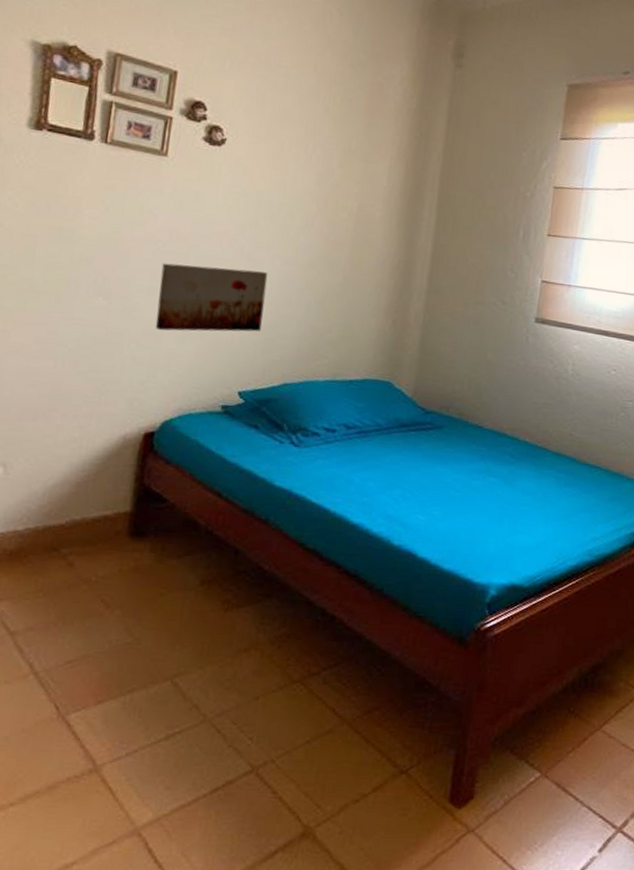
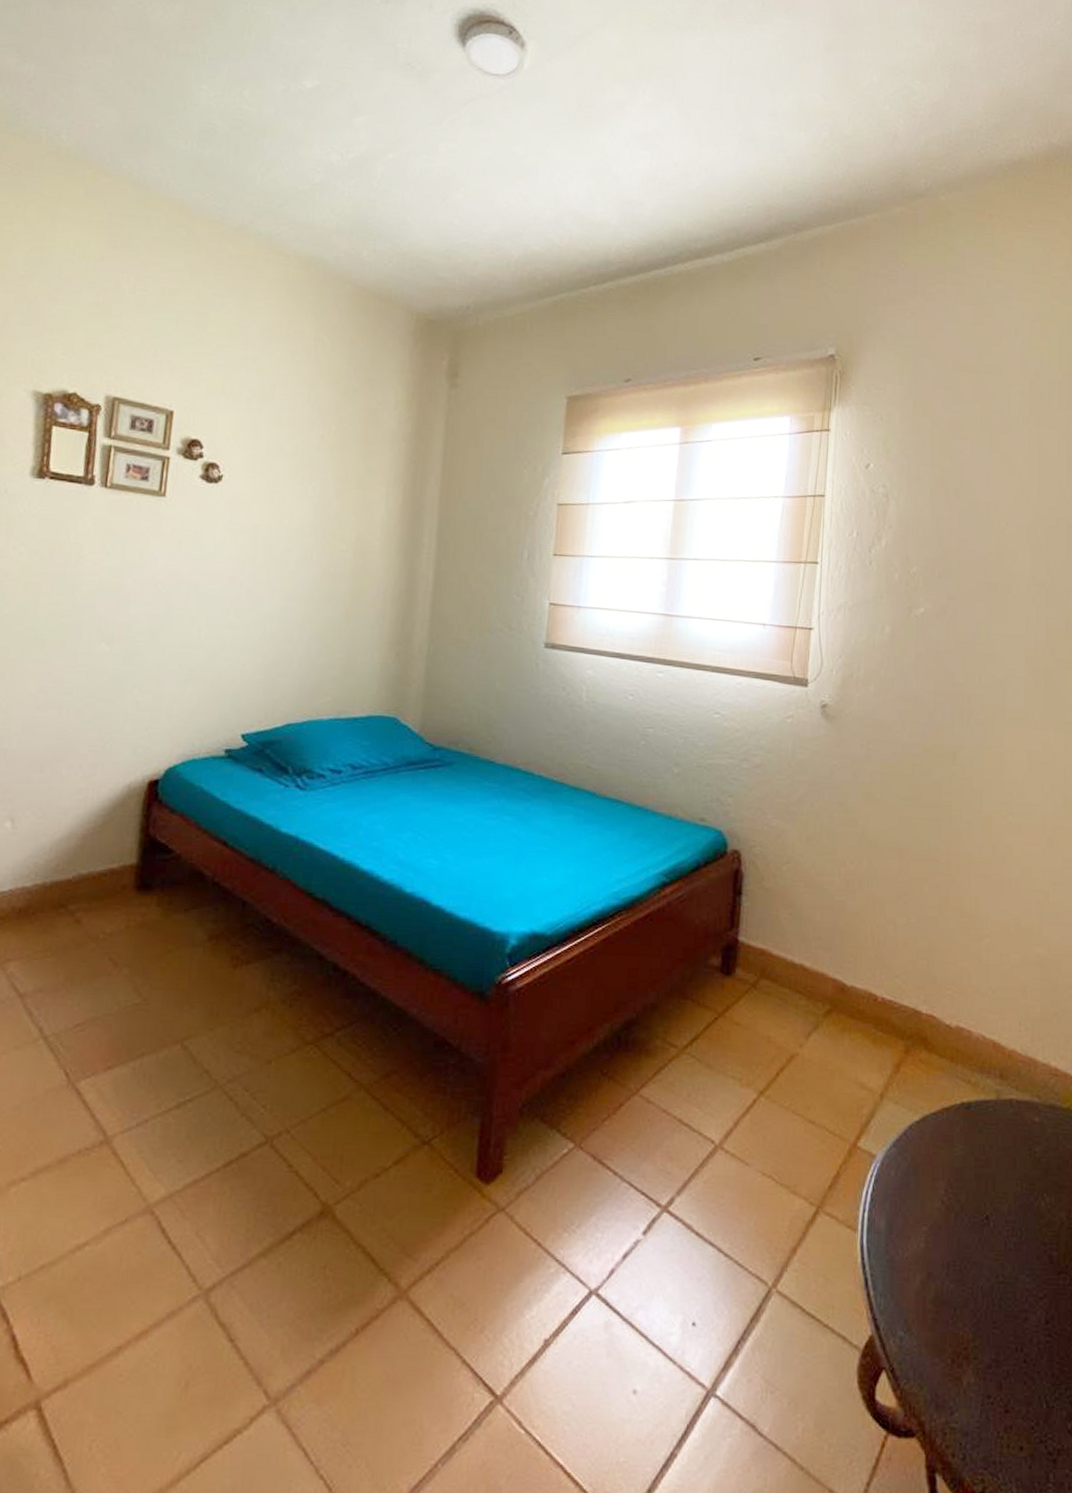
wall art: present [155,263,268,332] -> none [157,605,268,675]

